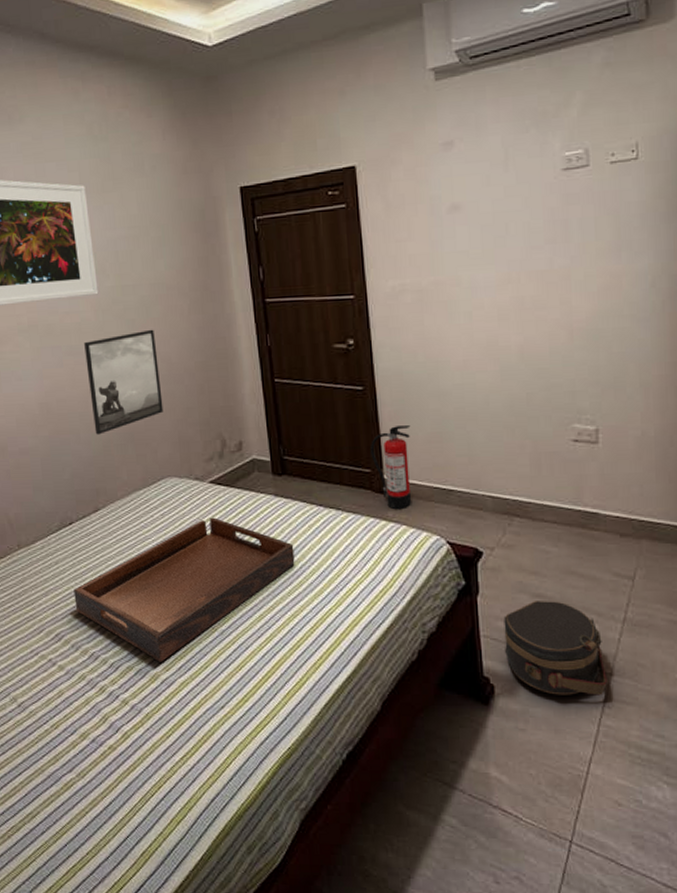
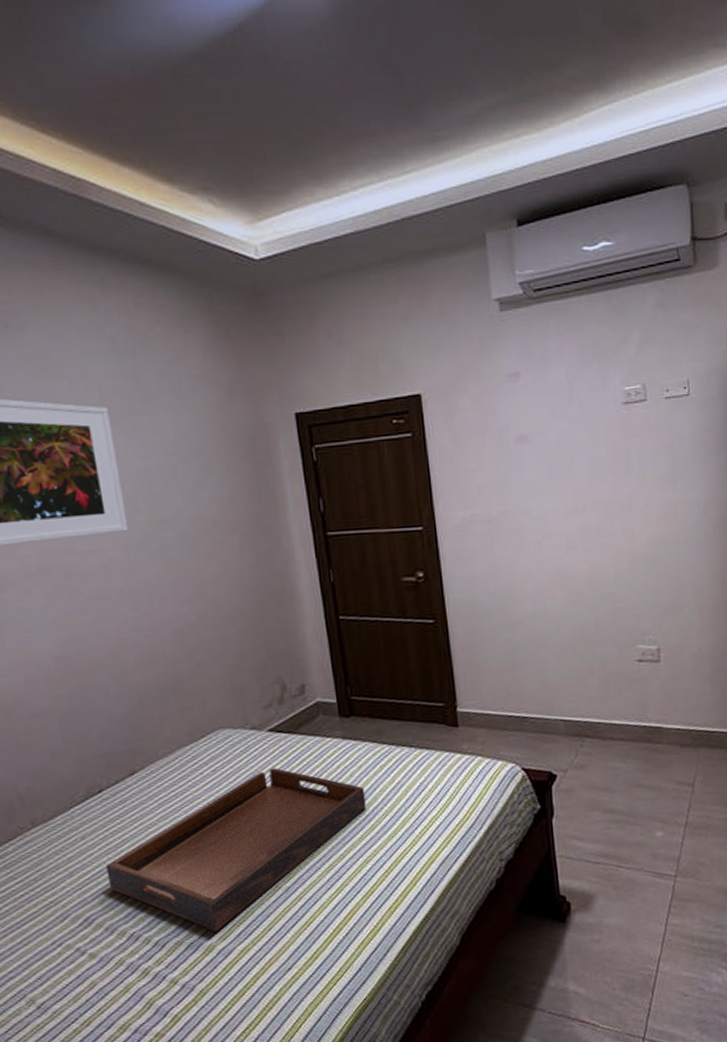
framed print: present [84,329,164,435] -> none [112,568,212,689]
fire extinguisher: present [370,425,412,510] -> none [443,656,487,742]
hat box: present [503,601,607,695] -> none [578,814,672,903]

